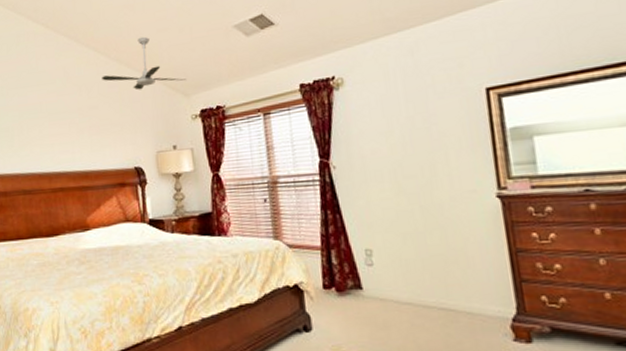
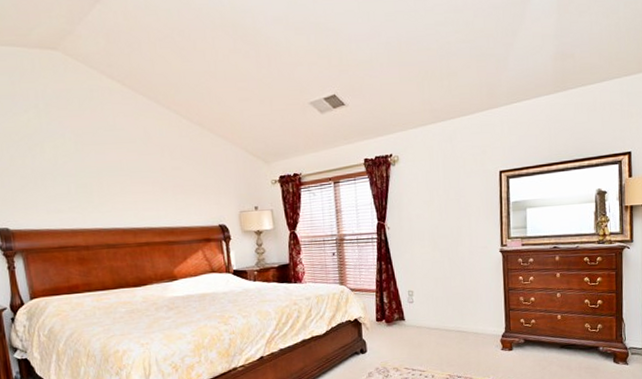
ceiling fan: present [102,36,187,90] -> none [184,104,267,155]

